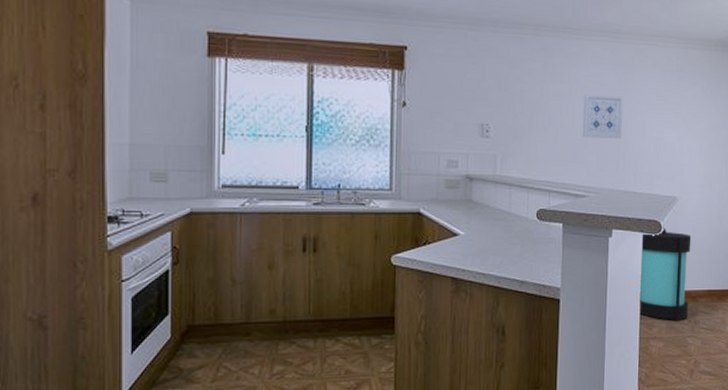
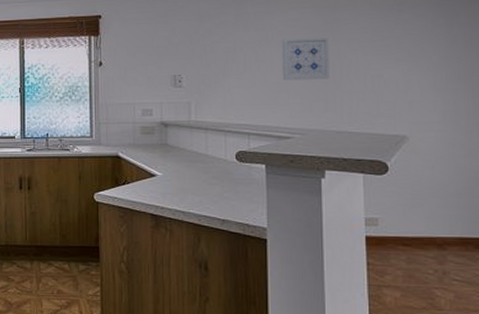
lantern: present [639,227,692,321] -> none [364,168,433,270]

